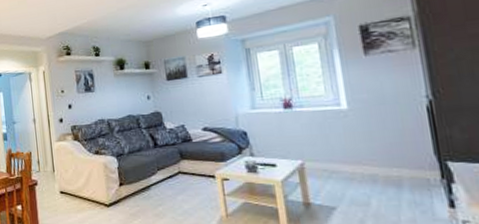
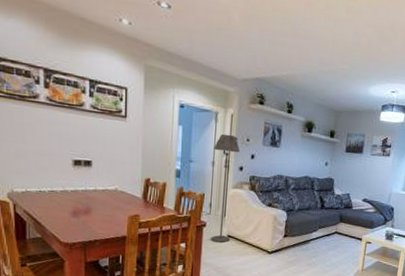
floor lamp: none [32,90,63,200] -> present [210,133,240,243]

